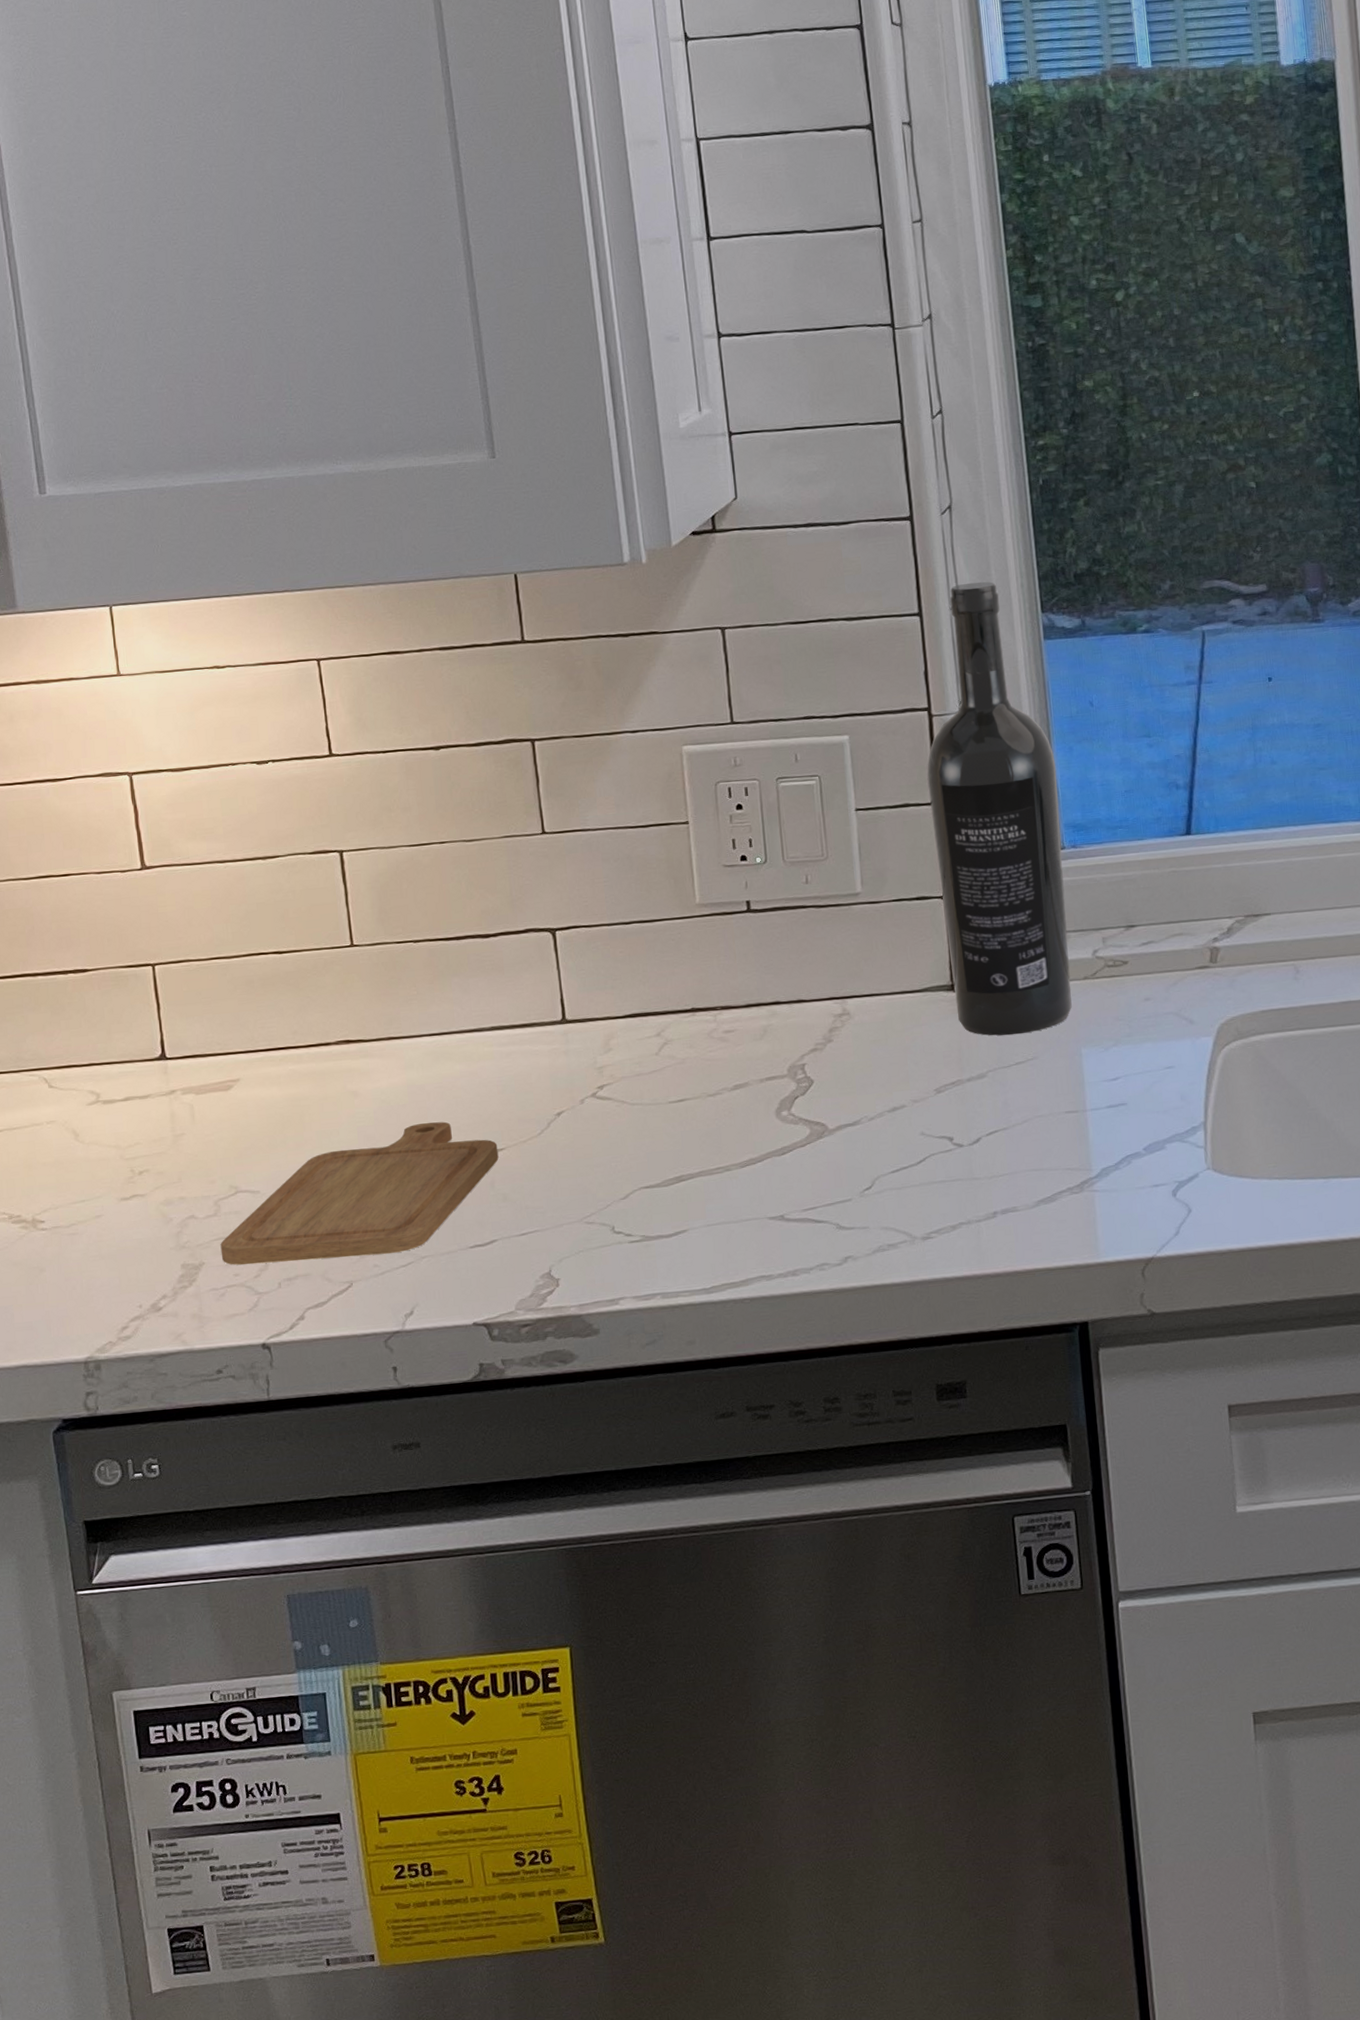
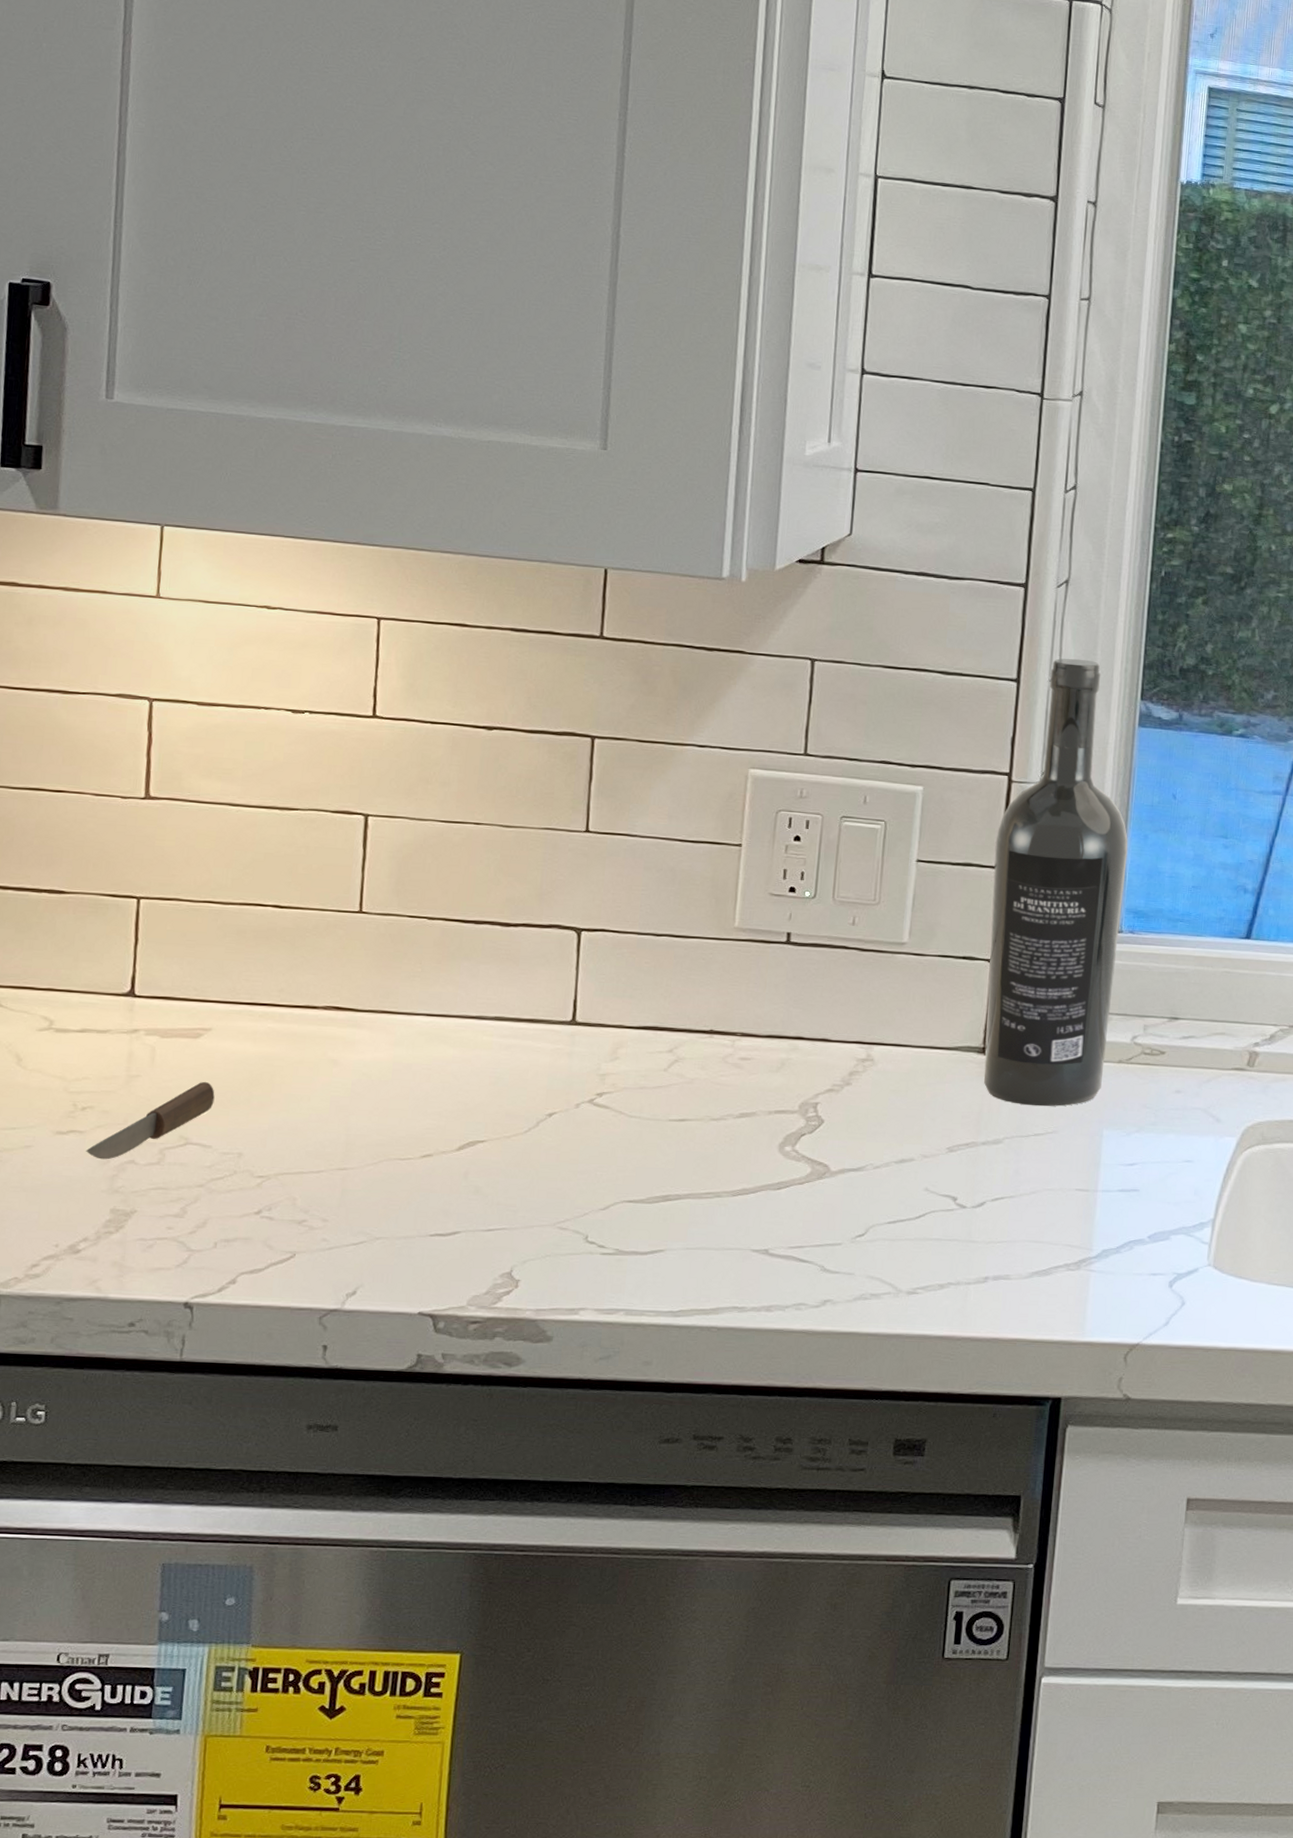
knife: none [150,1130,255,1219] -> present [86,1081,215,1160]
chopping board: present [220,1121,499,1265] -> none [156,1102,479,1230]

